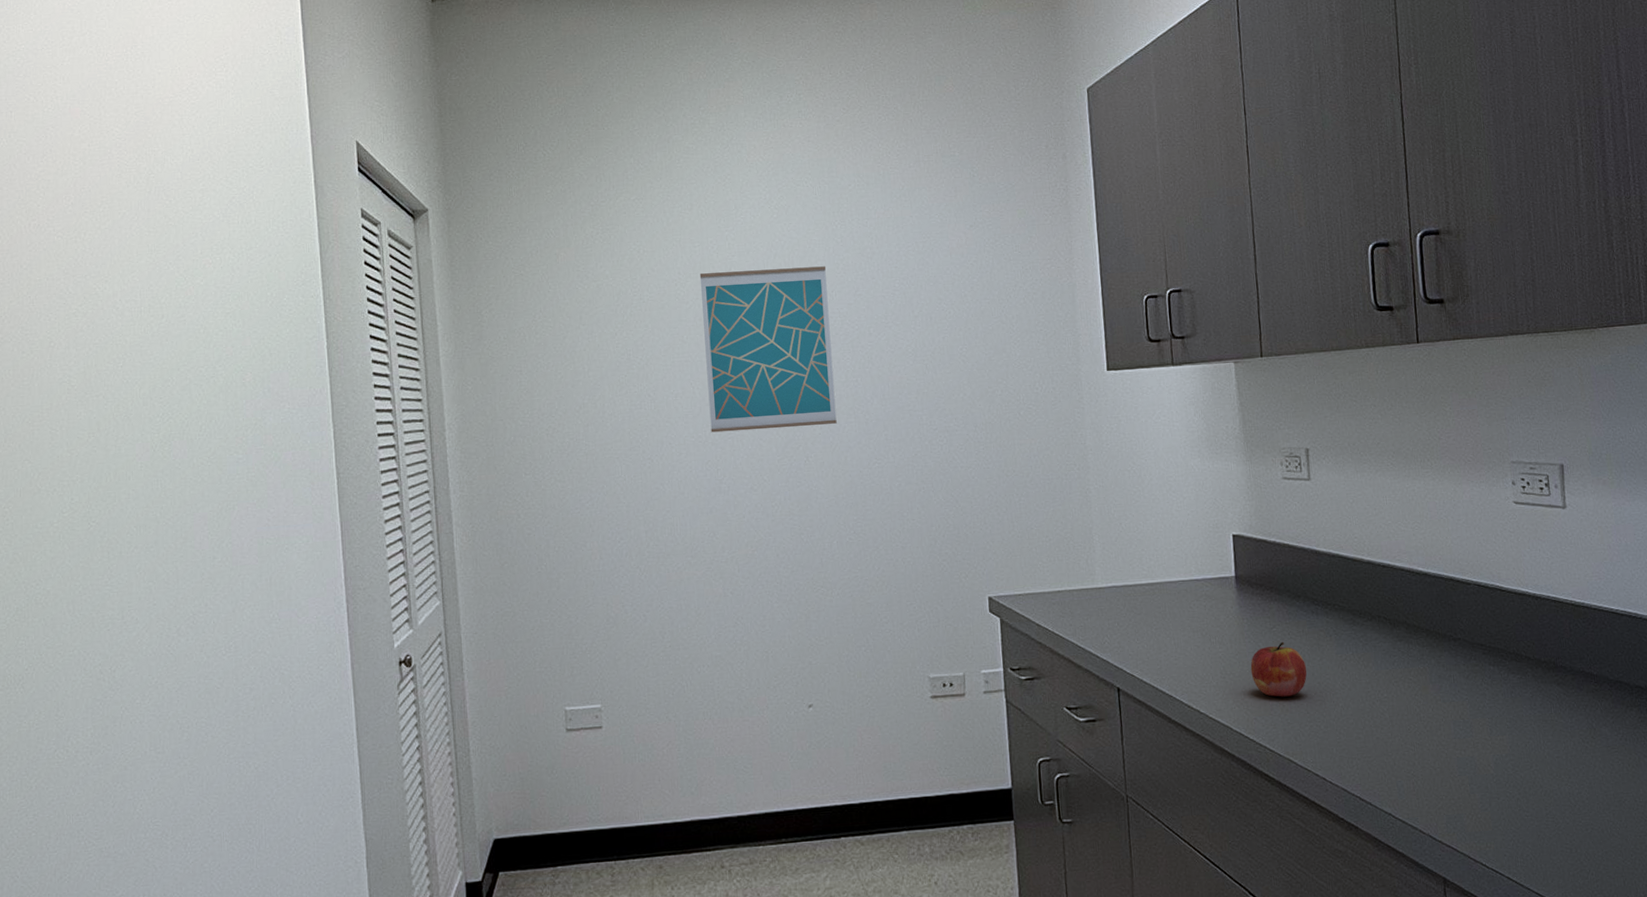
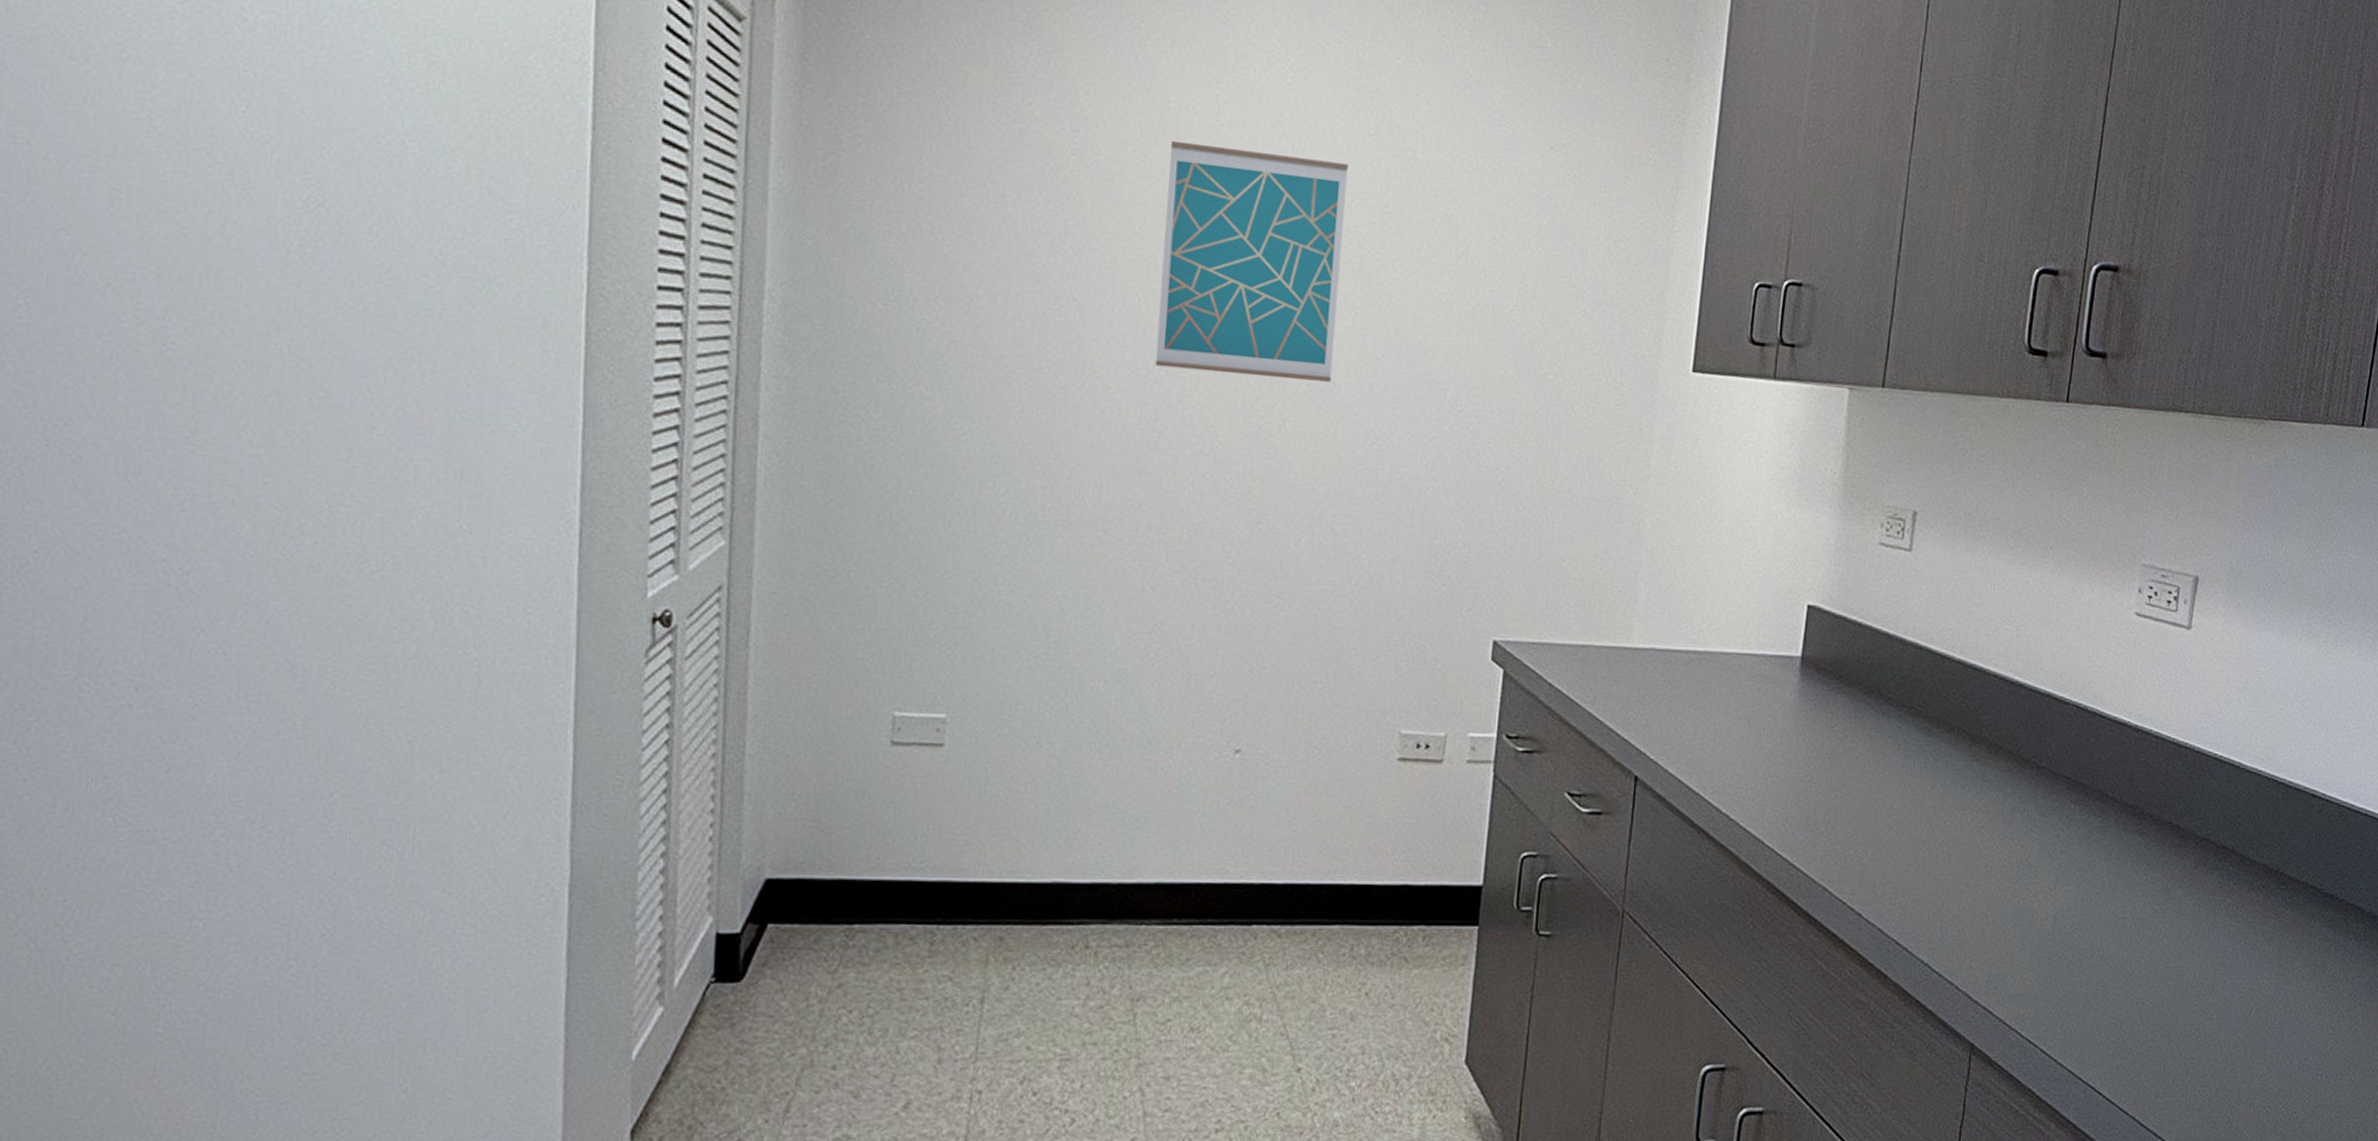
apple: present [1250,641,1307,697] -> none [1798,744,1865,812]

